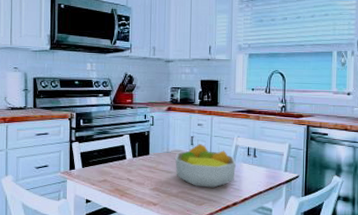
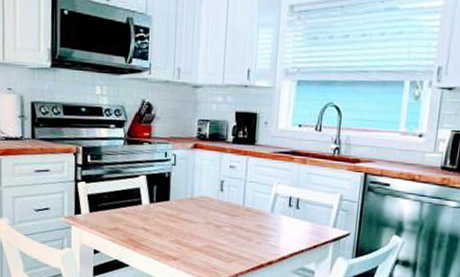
fruit bowl: present [175,143,236,188] -> none [200,189,274,243]

